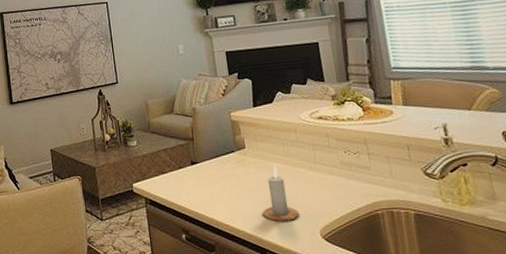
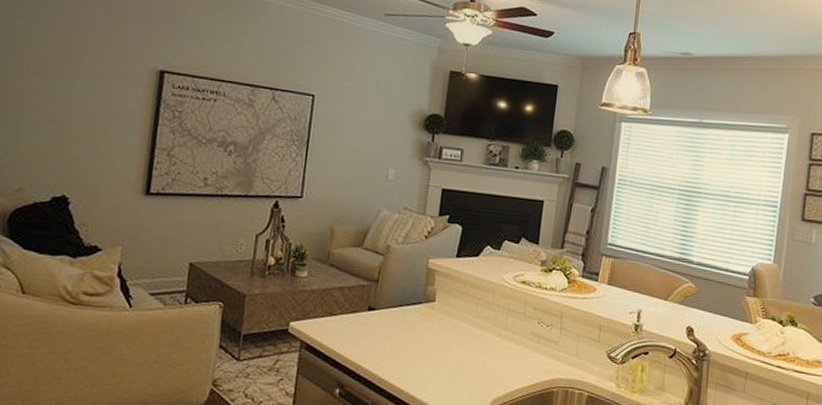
candle: present [262,164,299,221] -> none [435,324,474,388]

